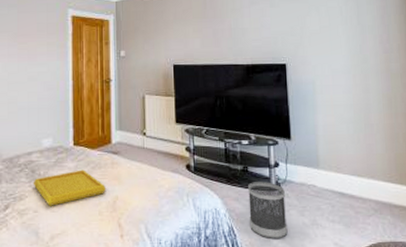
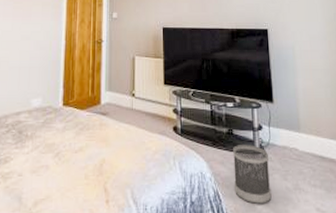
serving tray: present [33,169,107,206] -> none [19,131,94,169]

